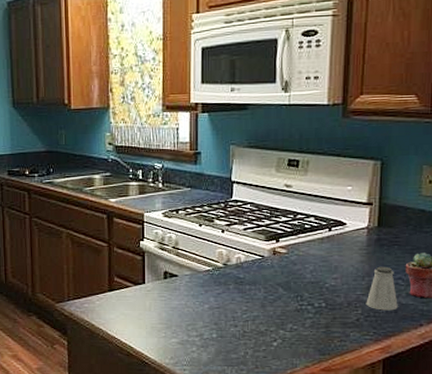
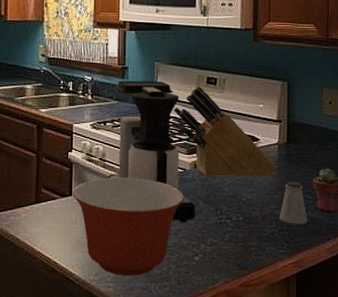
mixing bowl: none [145,265,263,360] -> present [72,177,185,277]
coffee maker: none [181,166,275,310] -> present [107,80,196,223]
knife block: none [251,170,366,264] -> present [174,86,278,177]

